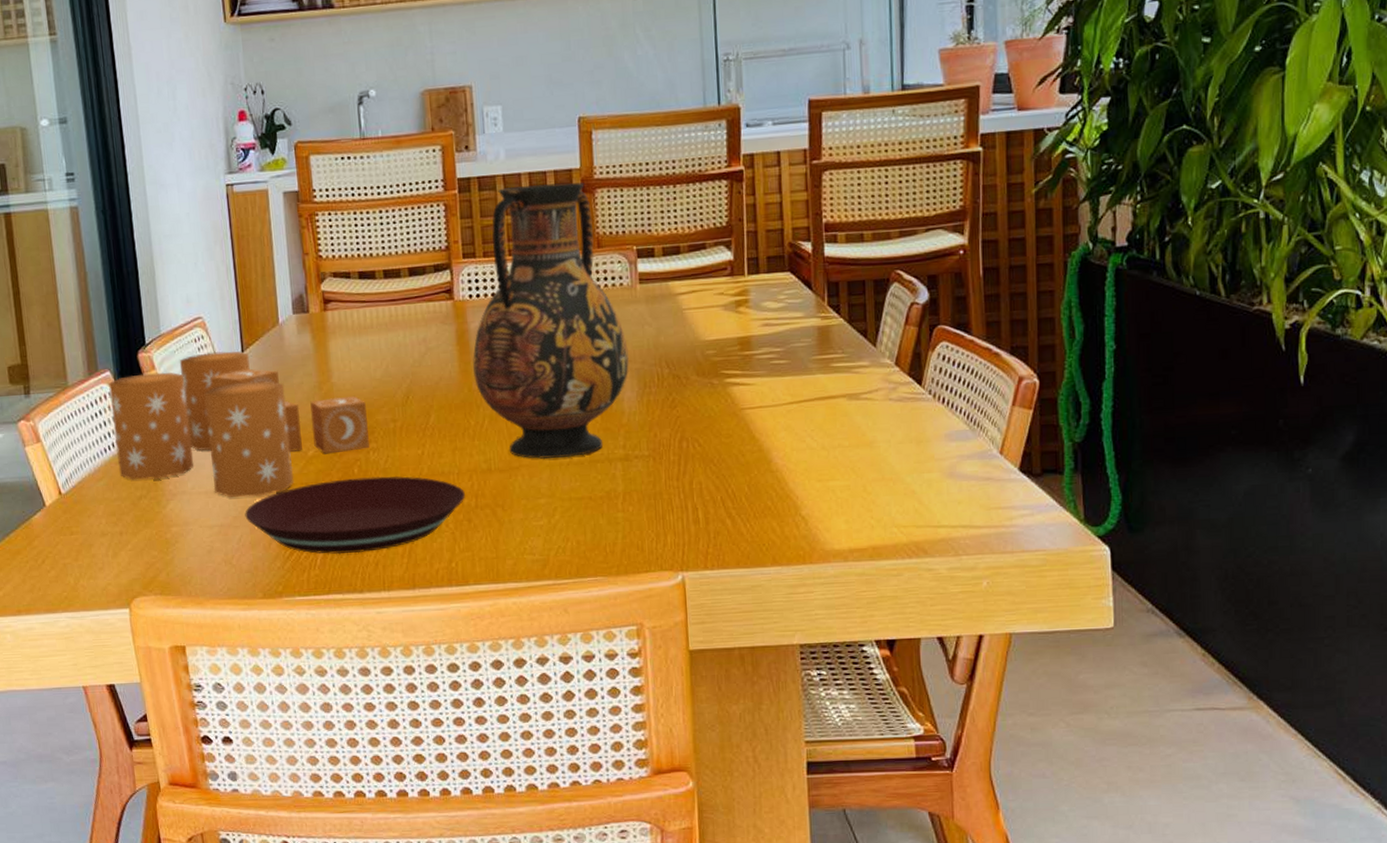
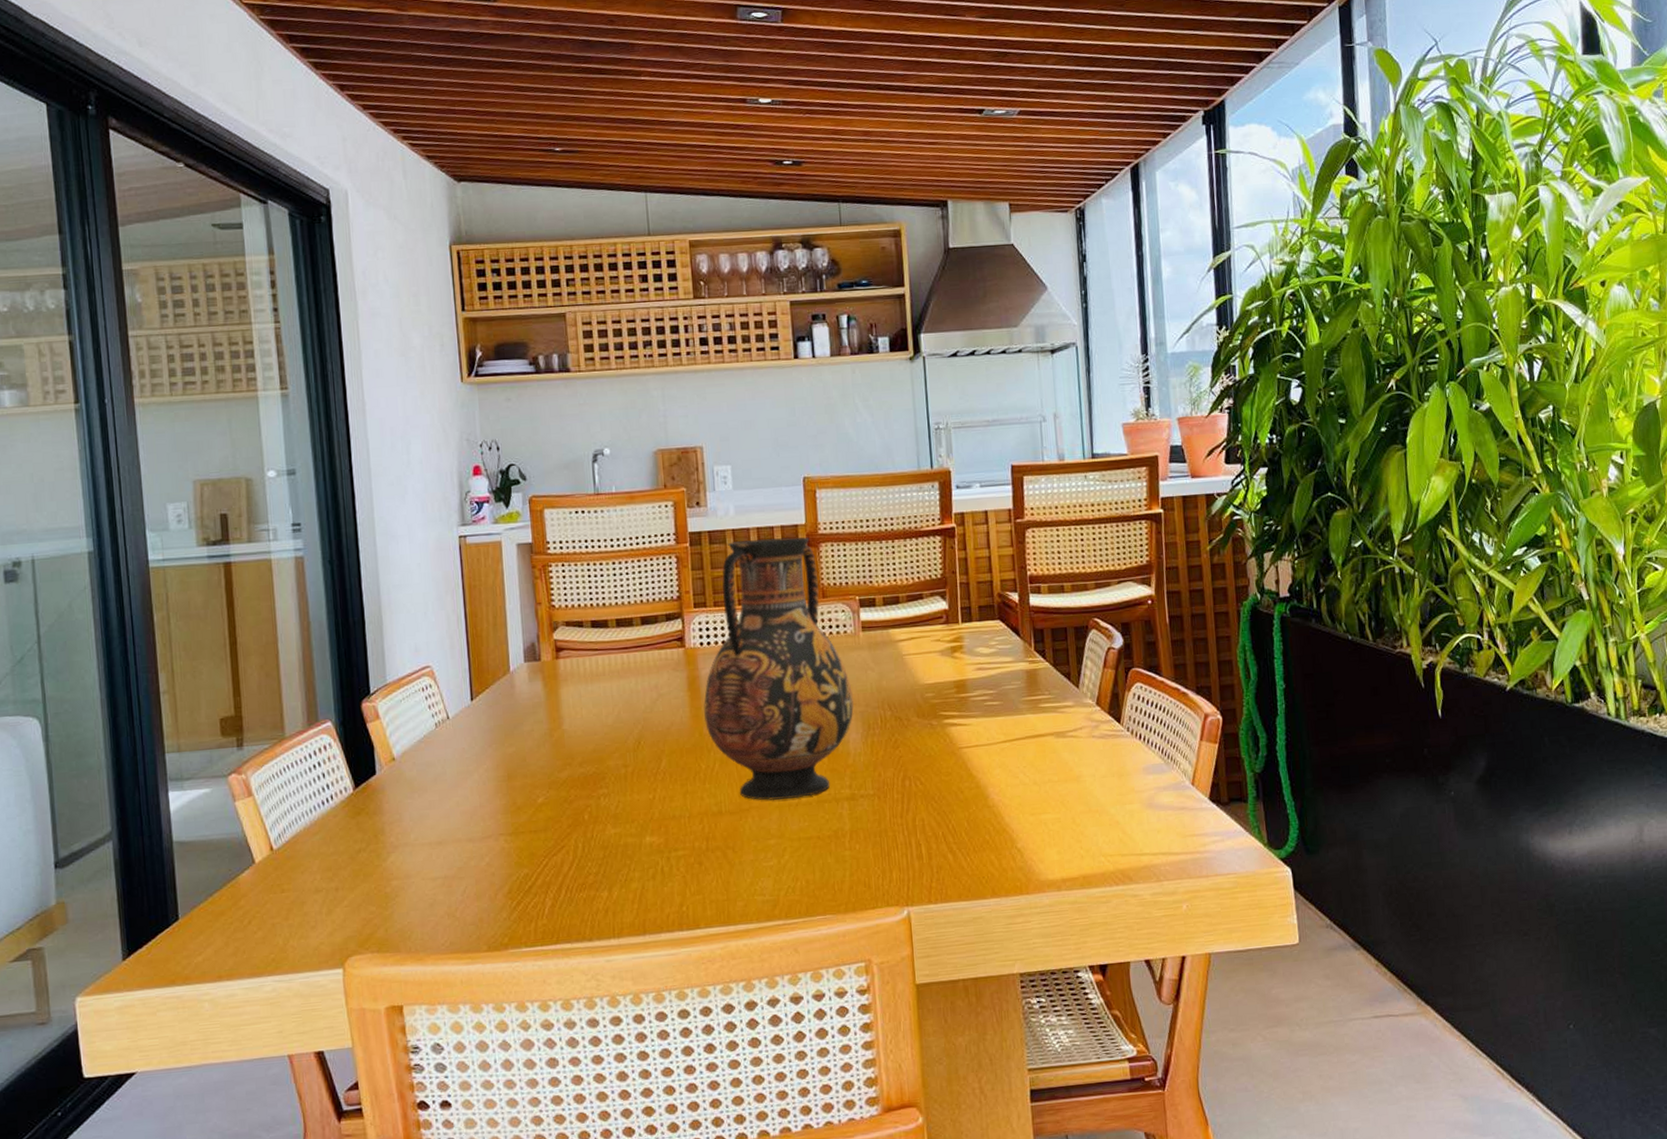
candle: present [108,351,369,498] -> none [329,699,600,848]
plate: present [244,476,465,555] -> none [470,821,696,903]

